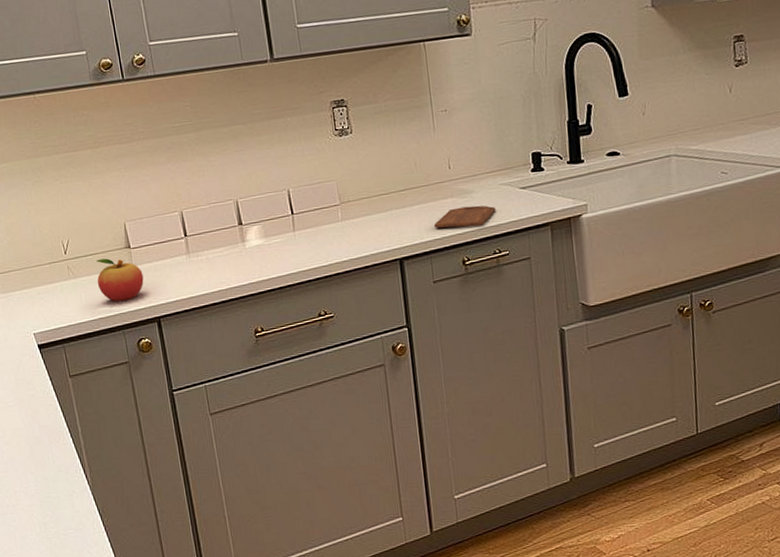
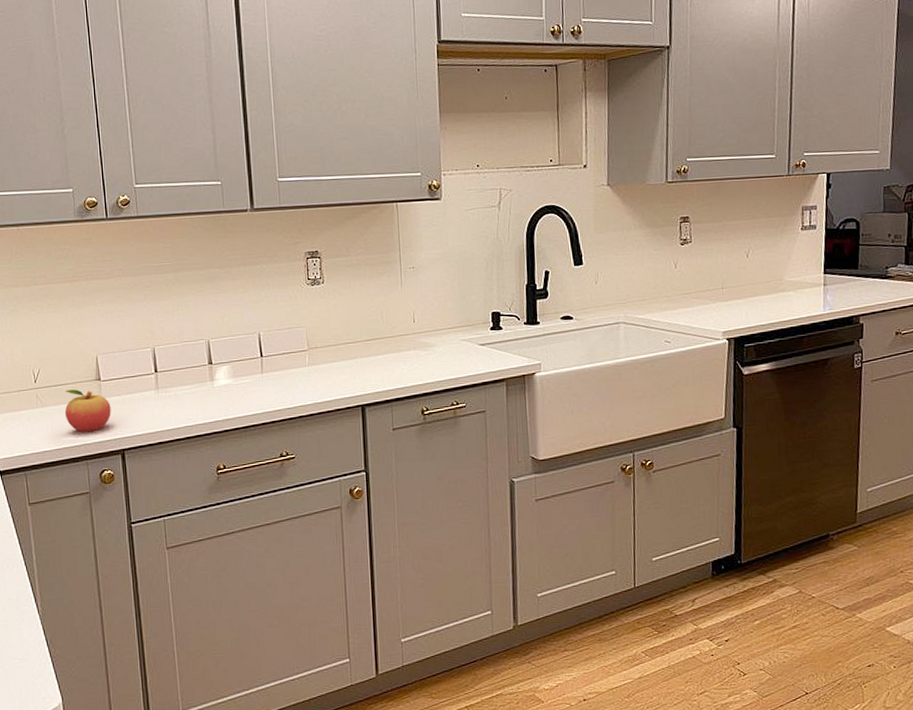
cutting board: present [434,205,496,229] -> none [397,358,456,379]

